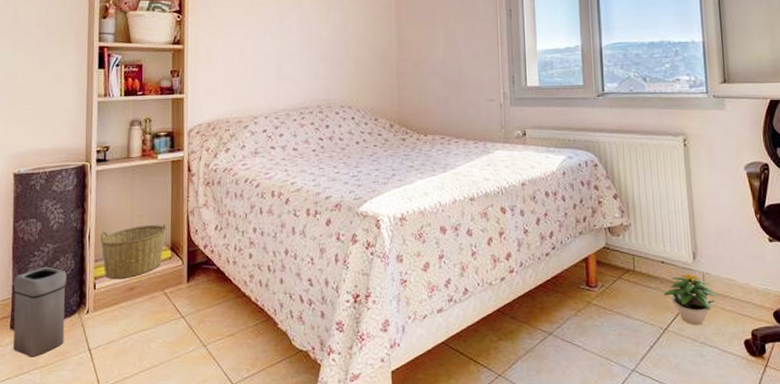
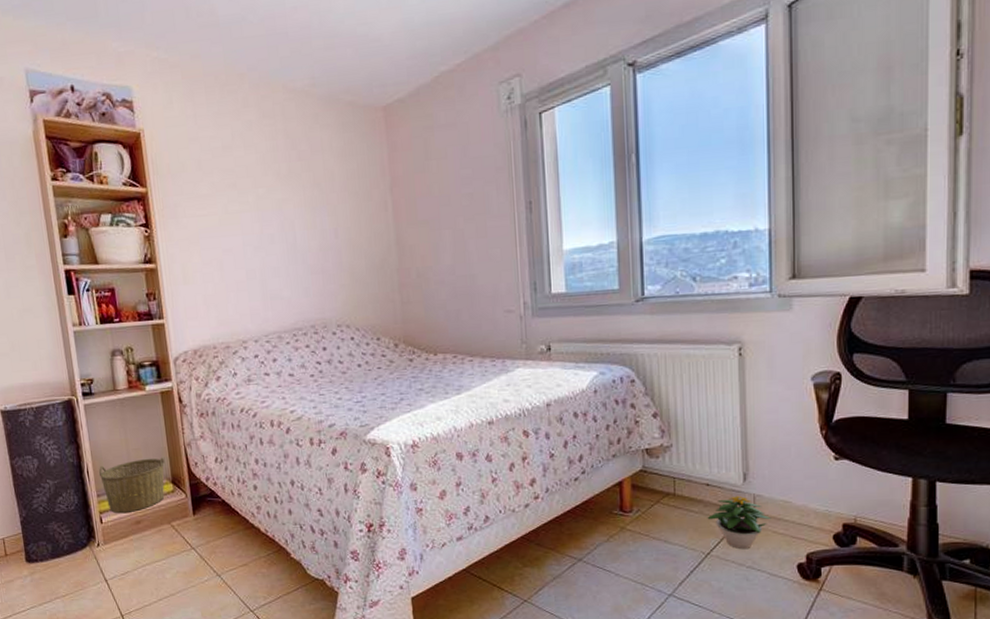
trash bin: present [13,266,67,357] -> none [20,502,80,588]

